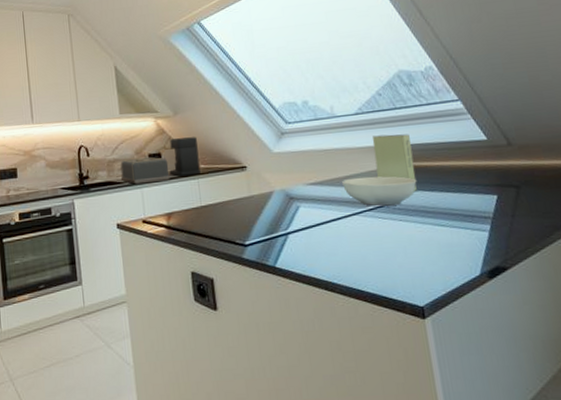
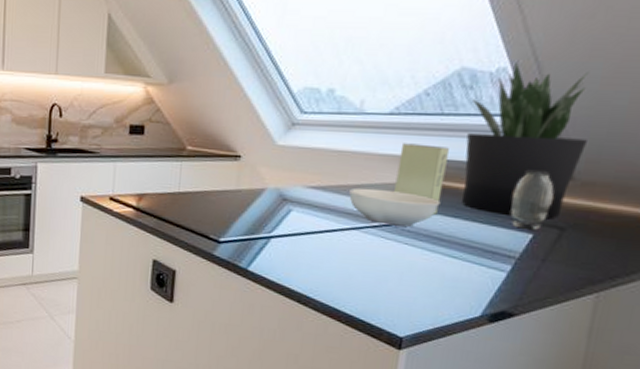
toaster: present [120,157,170,185] -> none [93,127,151,159]
coffee maker: present [169,137,201,177] -> none [150,111,190,157]
planter: none [415,61,512,183] -> present [461,62,590,220]
vase: none [469,142,503,192] -> present [510,171,555,230]

